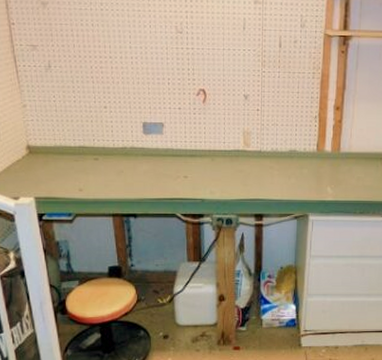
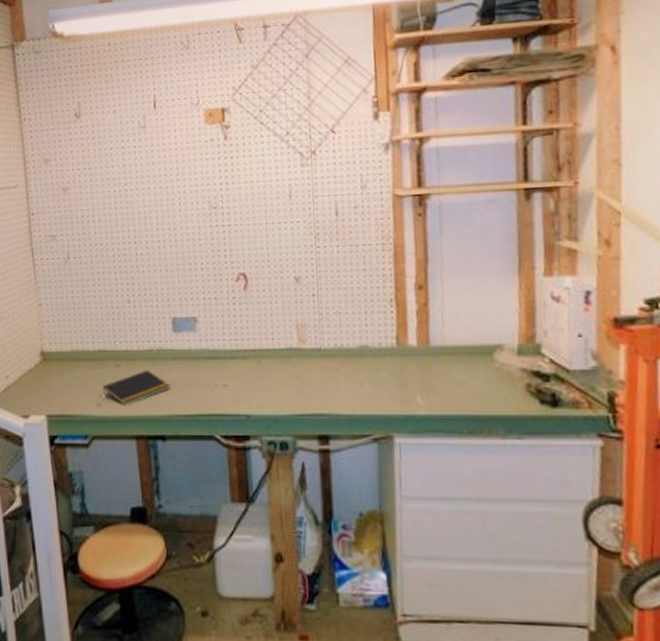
notepad: none [83,163,141,191] -> present [102,370,170,405]

